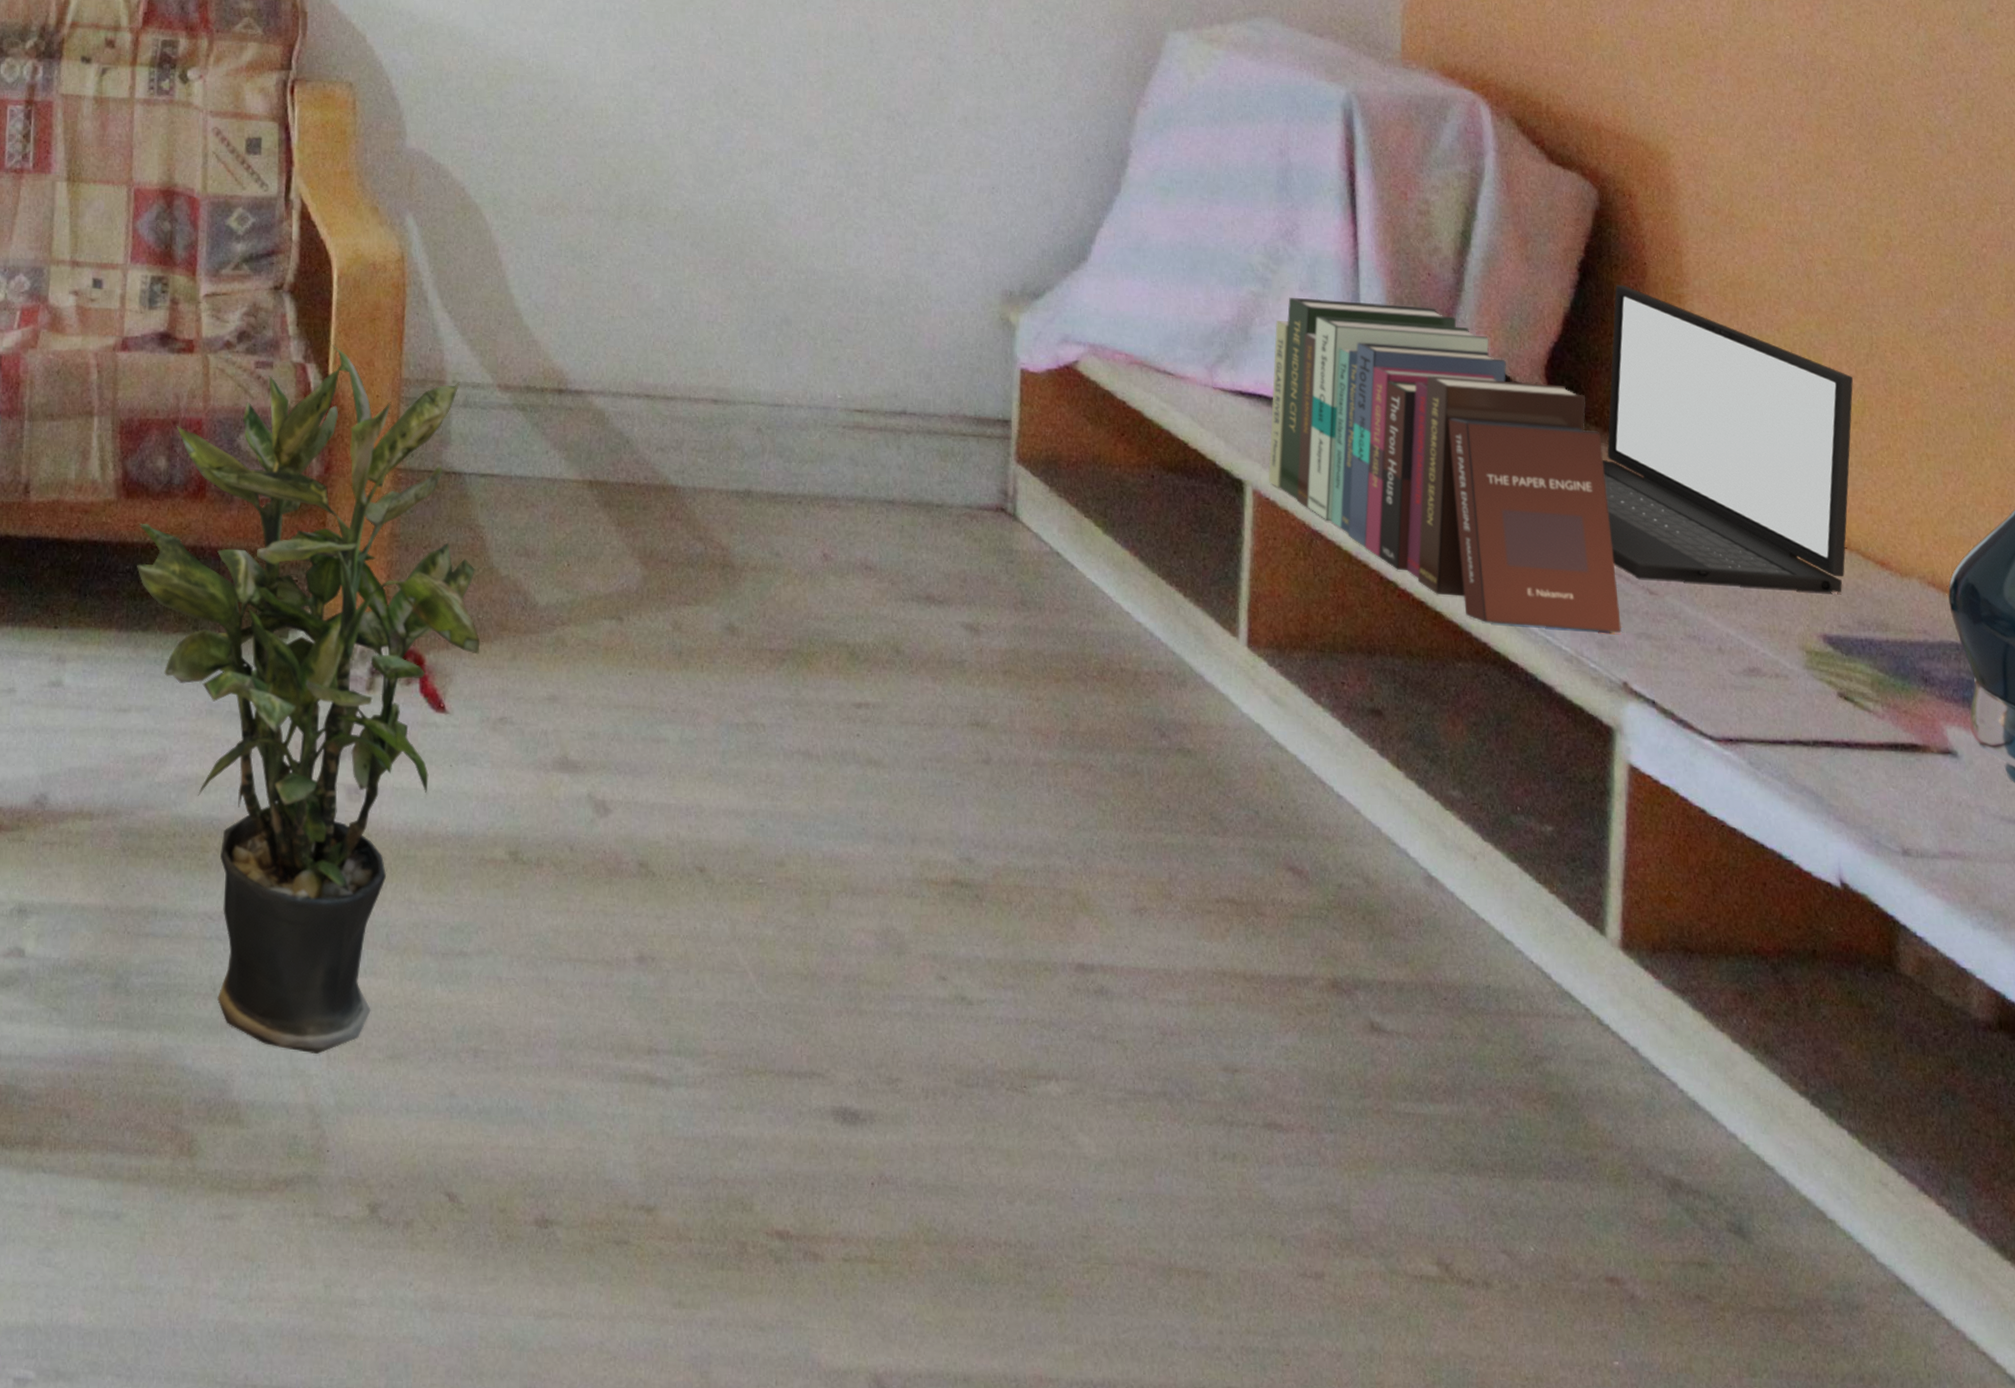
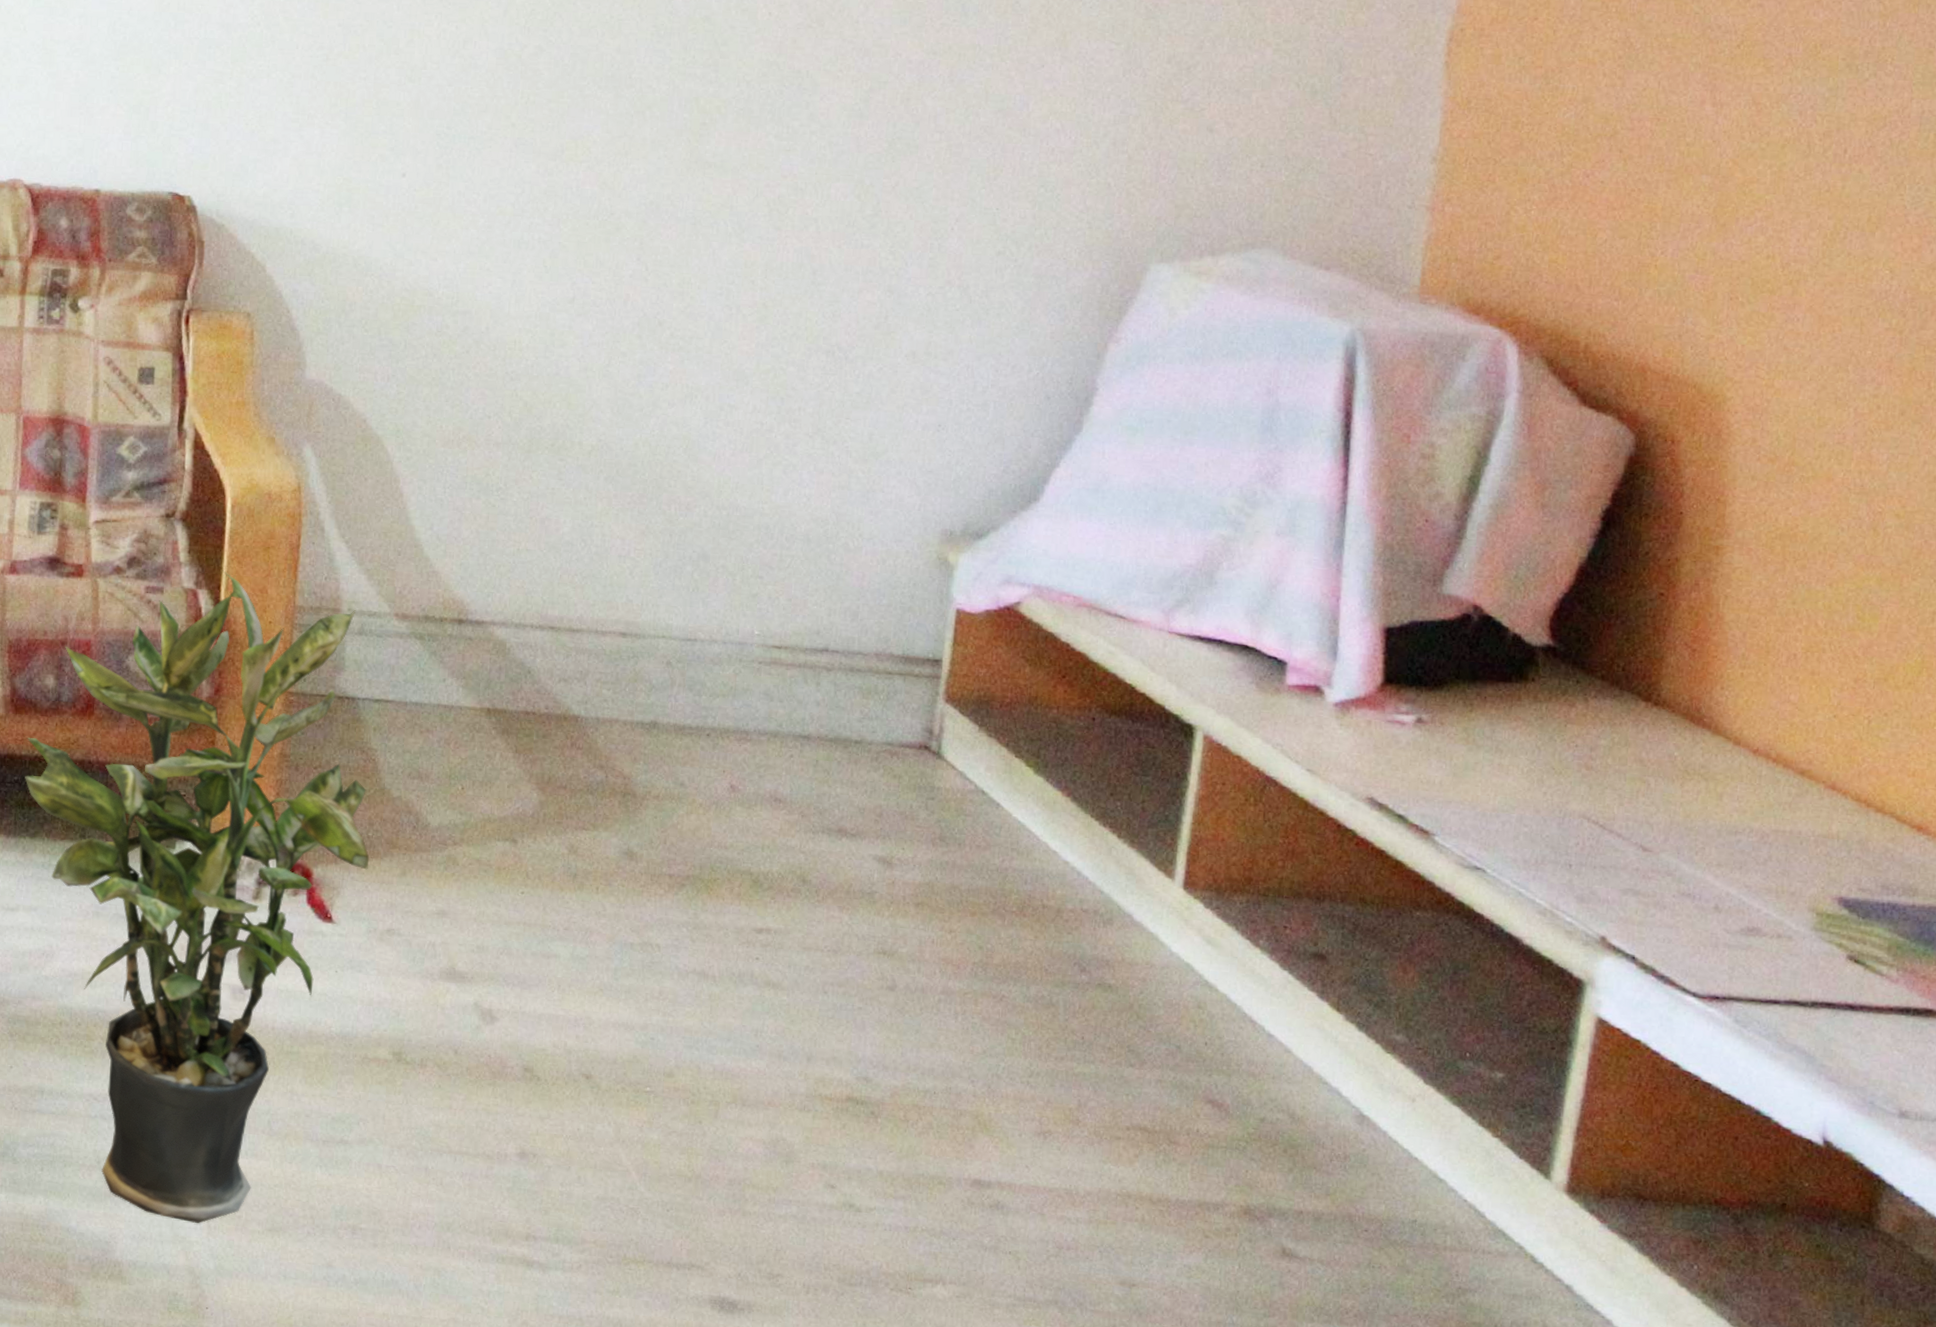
books: present [1268,297,1621,633] -> none [1223,541,1607,888]
laptop: present [1602,284,1854,593] -> none [1604,534,1914,856]

